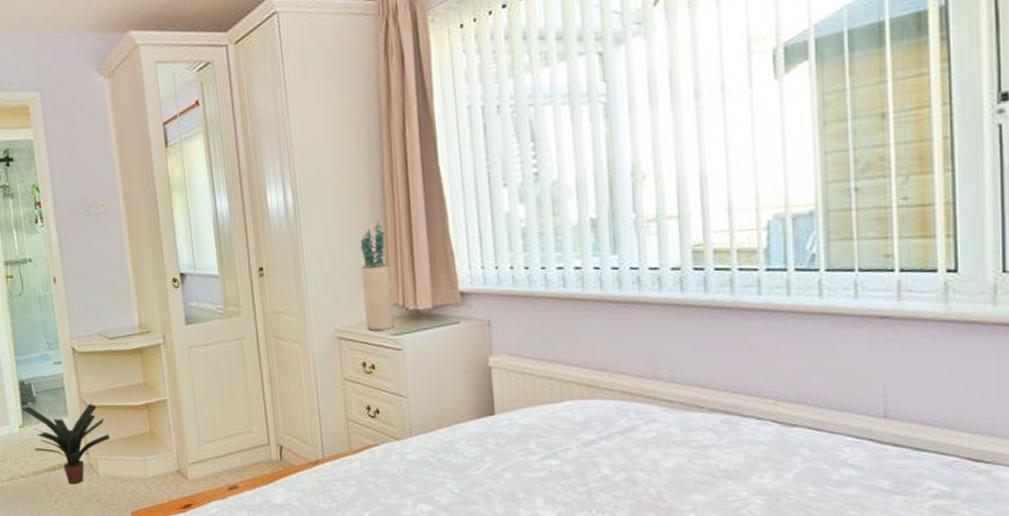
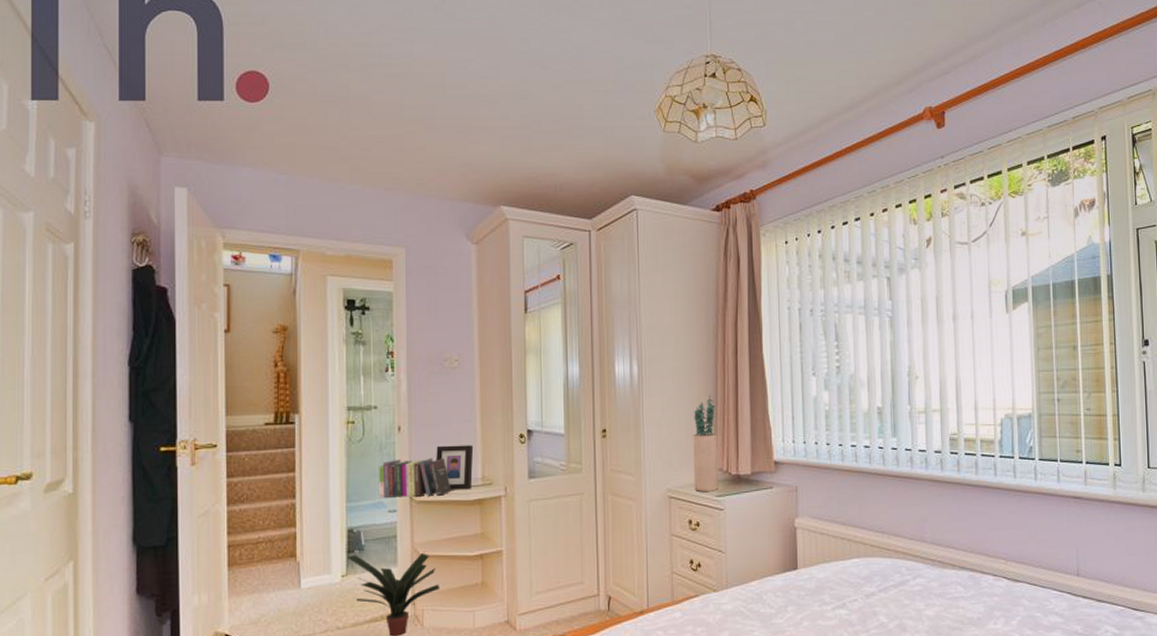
books: none [39,308,111,352] -> present [378,458,451,499]
picture frame: none [91,292,130,340] -> present [436,445,474,490]

